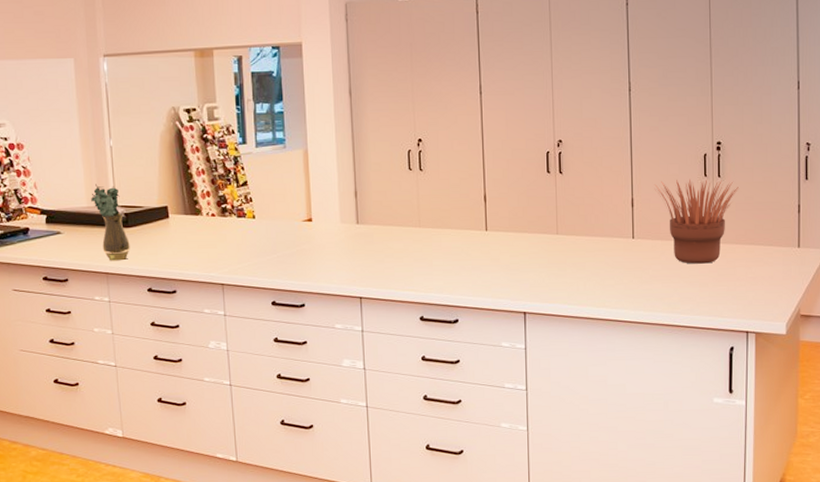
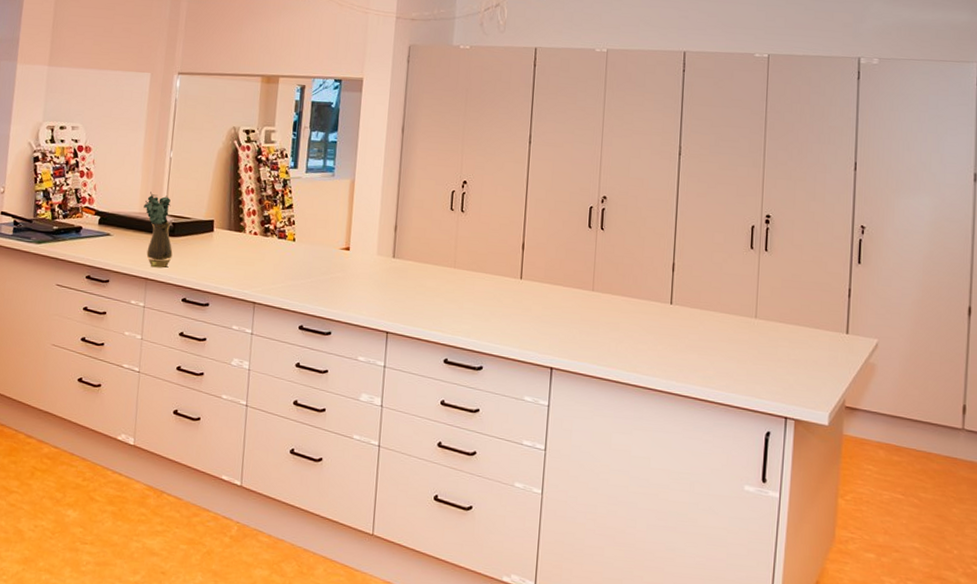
potted plant: present [654,178,739,264] -> none [697,249,786,340]

